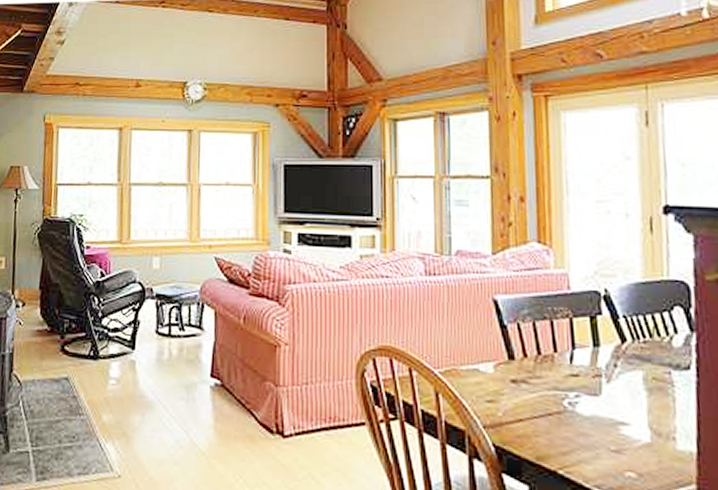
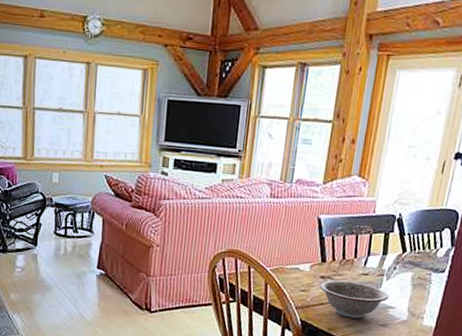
decorative bowl: none [513,384,616,442] -> present [320,280,389,319]

